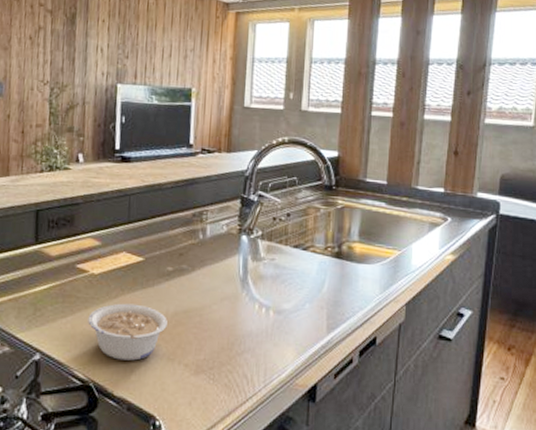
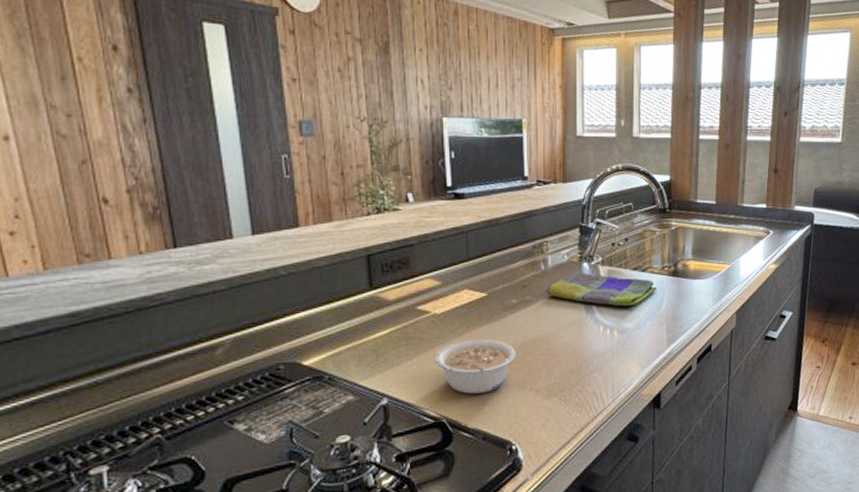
dish towel: none [202,243,319,286] -> present [546,271,658,307]

